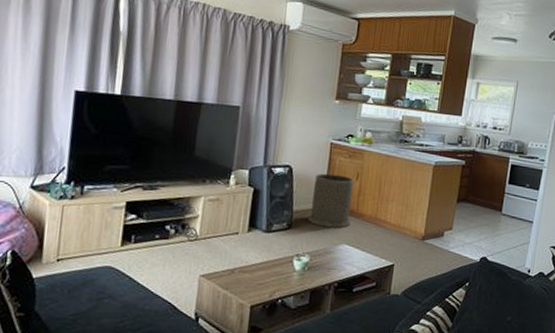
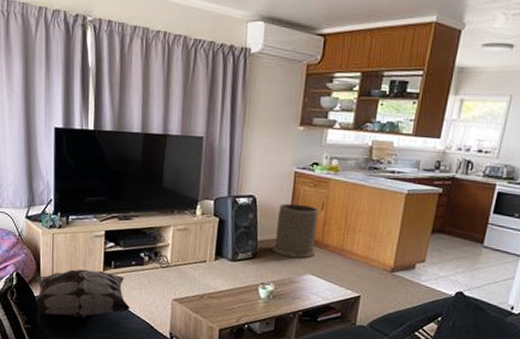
decorative pillow: none [32,245,151,301] -> present [33,269,131,318]

